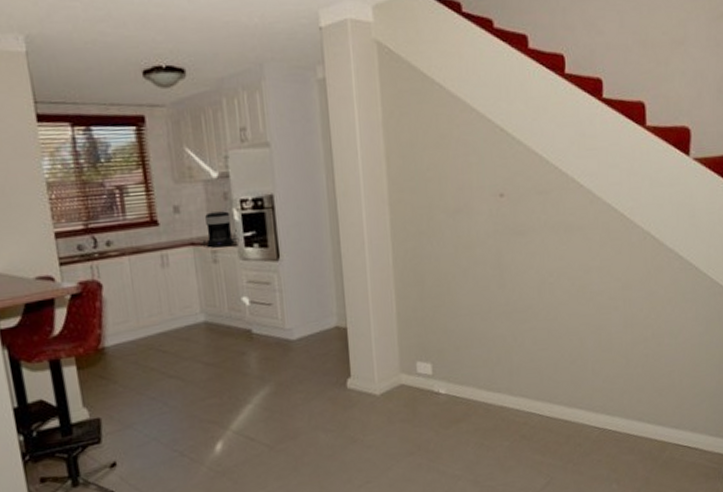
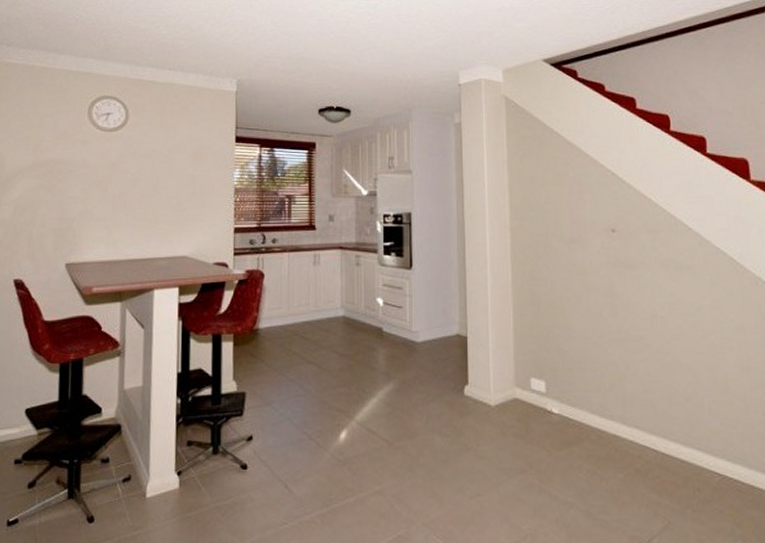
coffee maker: present [202,211,239,249] -> none [349,223,380,253]

